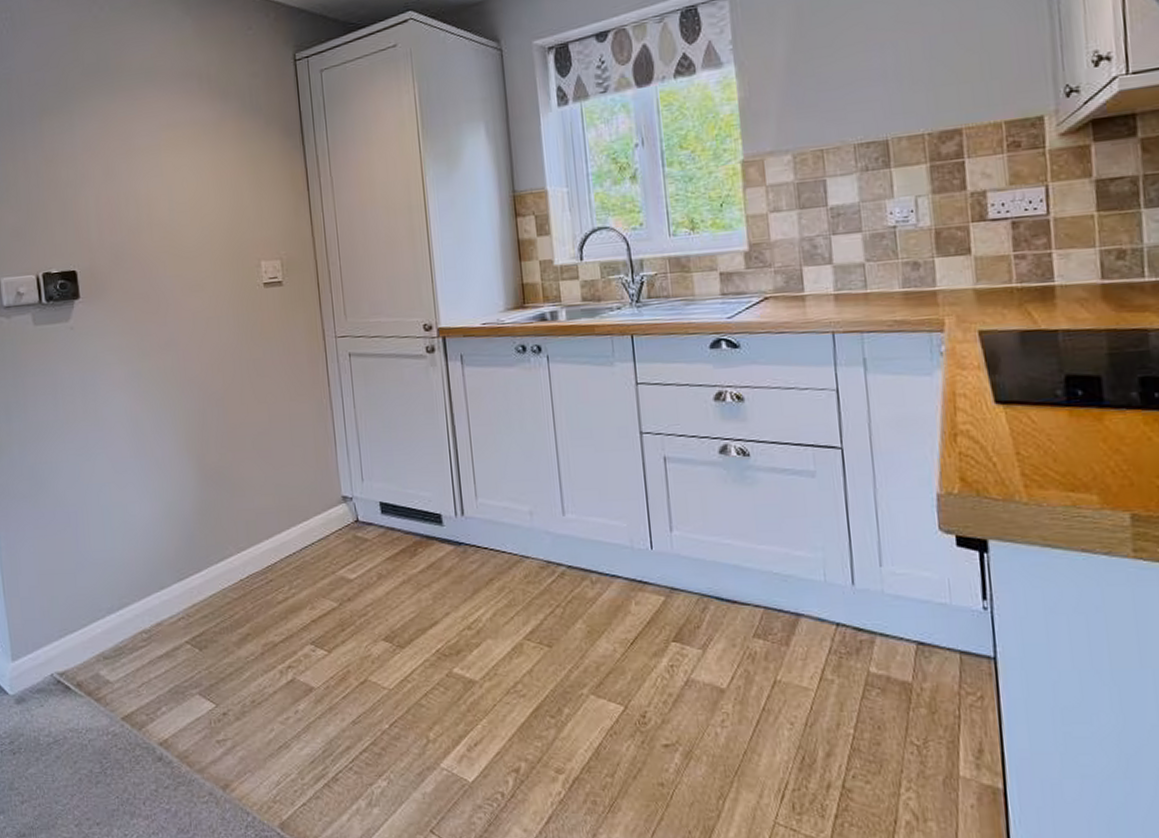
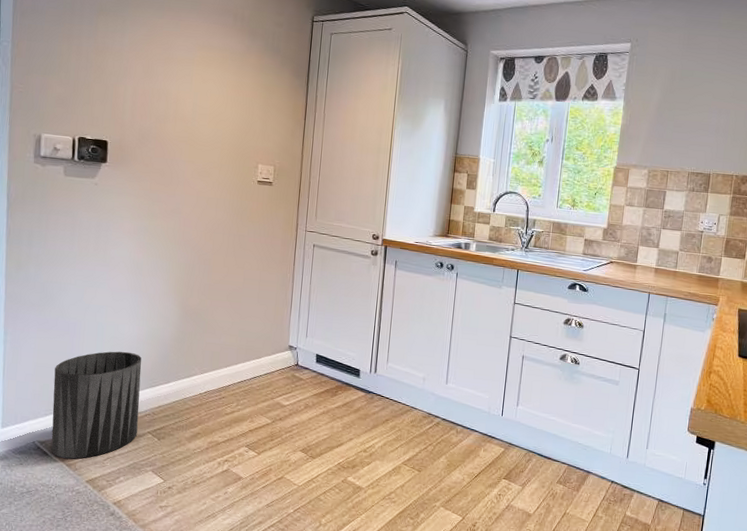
trash can: none [61,538,173,691] -> present [51,351,142,459]

